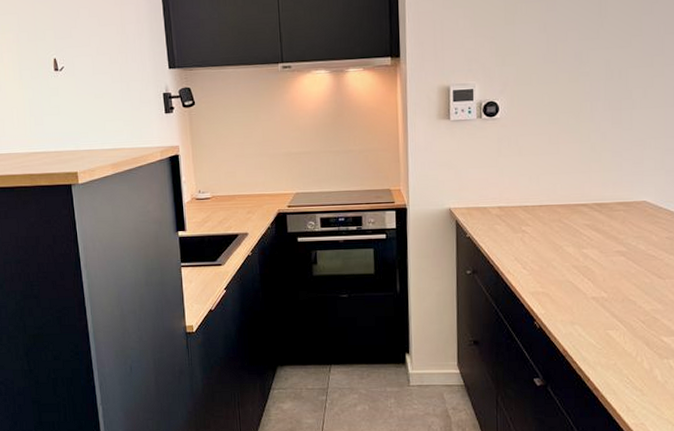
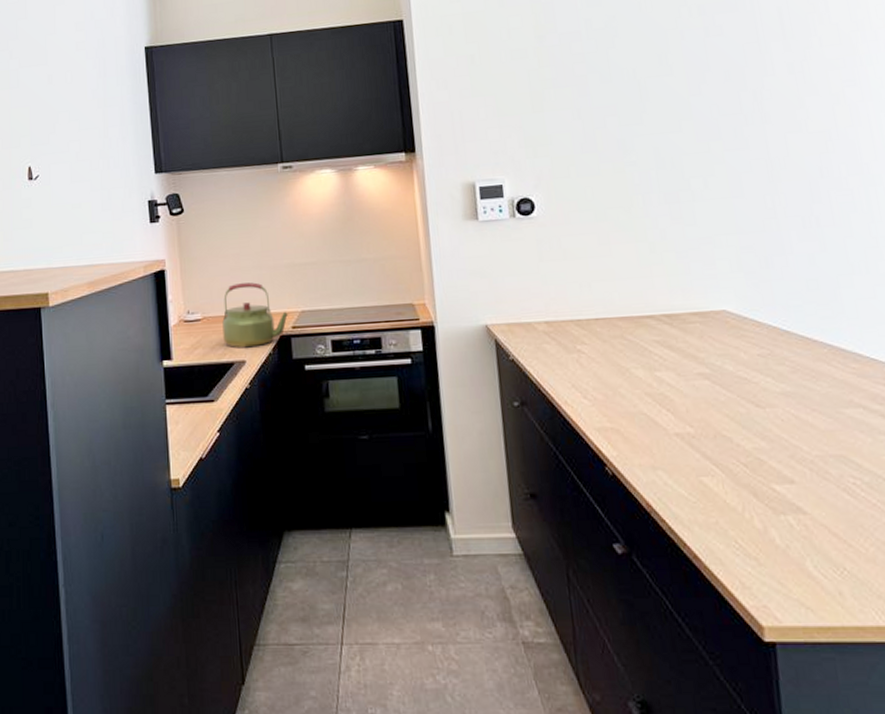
kettle: none [228,168,285,223] -> present [222,282,289,348]

